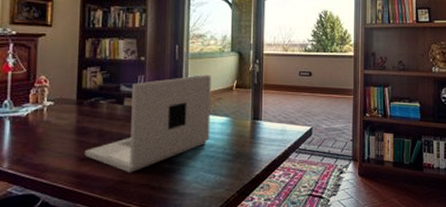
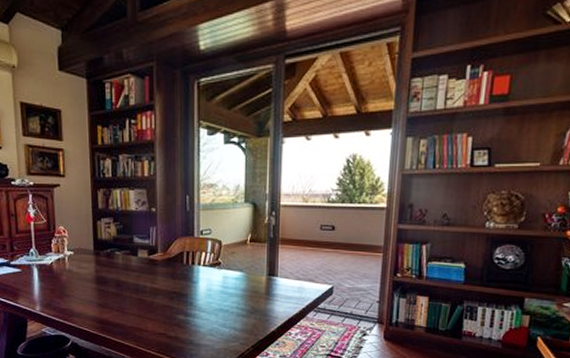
laptop: present [84,74,211,173] -> none [105,227,224,322]

